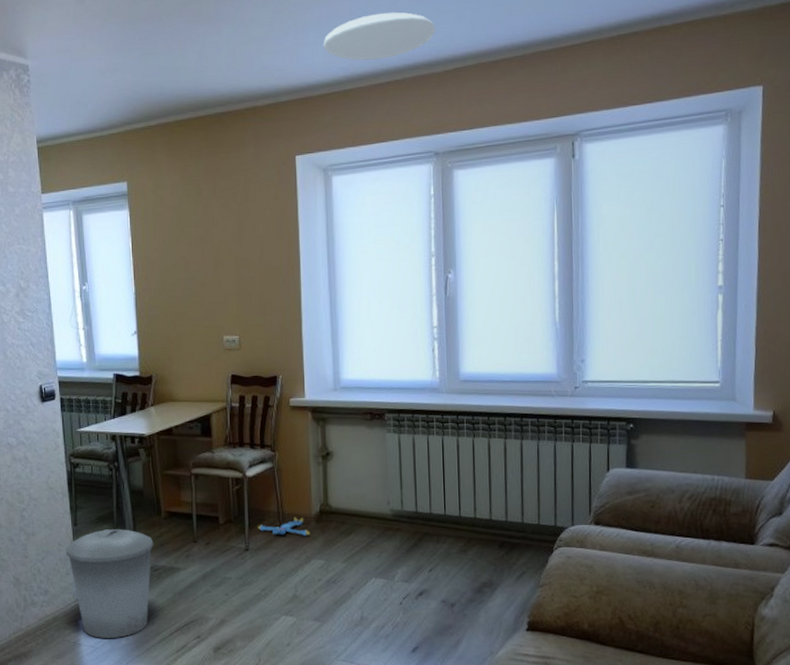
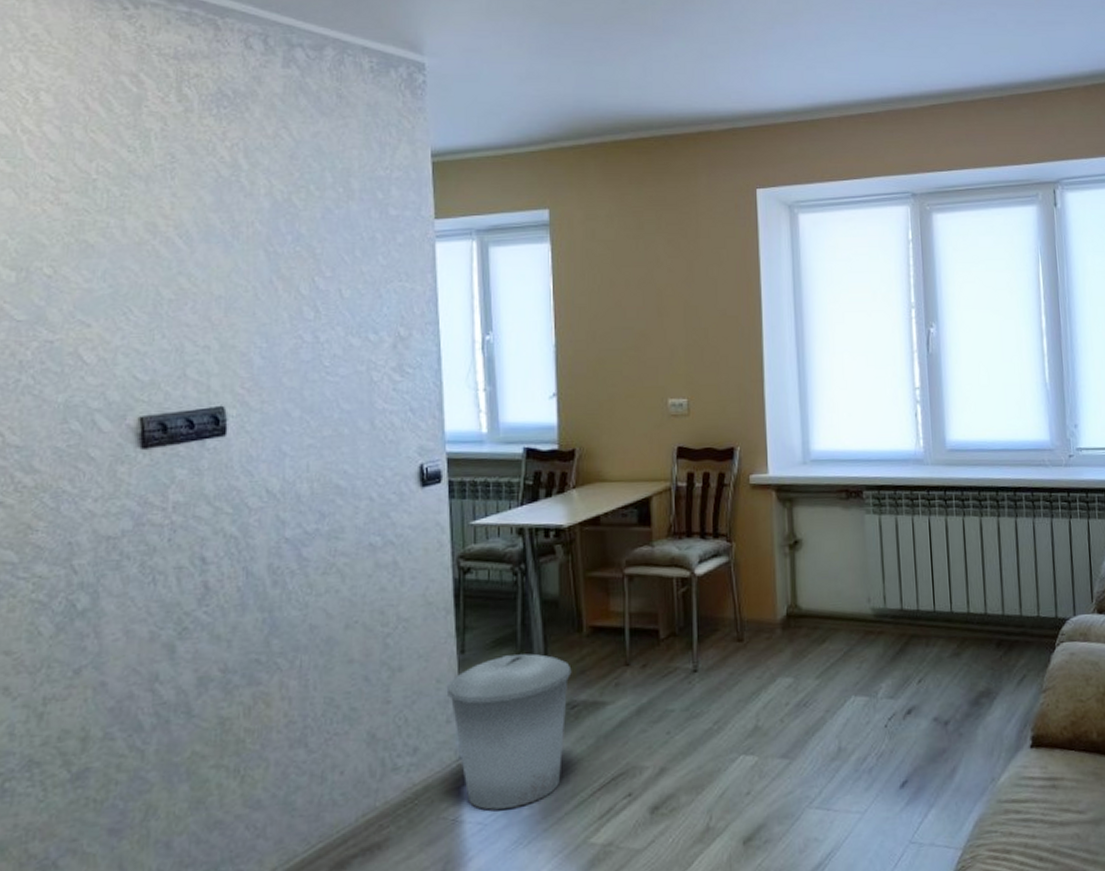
plush toy: present [258,517,311,536] -> none [710,624,776,649]
ceiling light: present [323,12,436,61] -> none [787,40,910,89]

